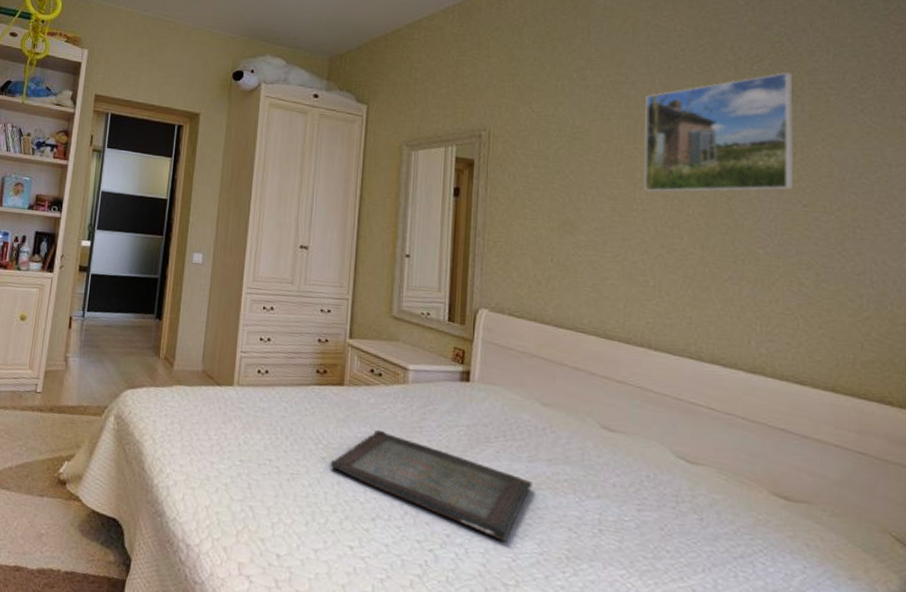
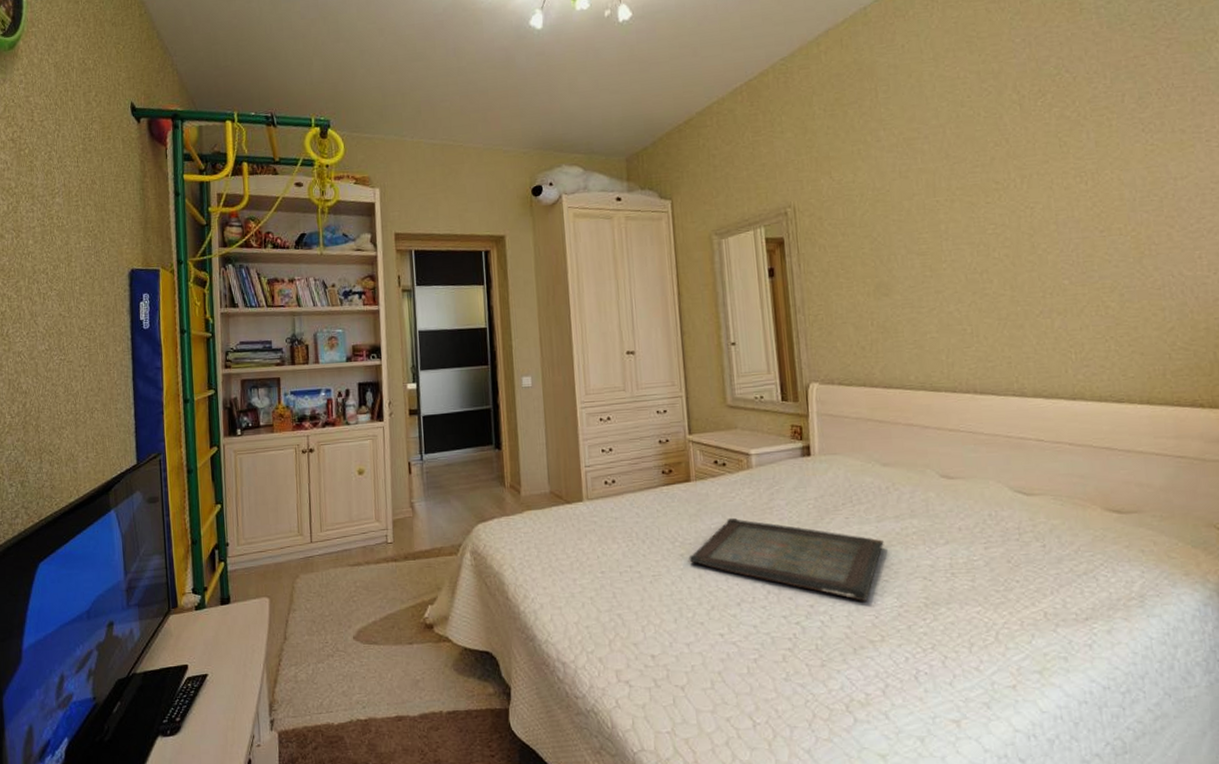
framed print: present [643,72,795,193] -> none [939,103,1090,242]

